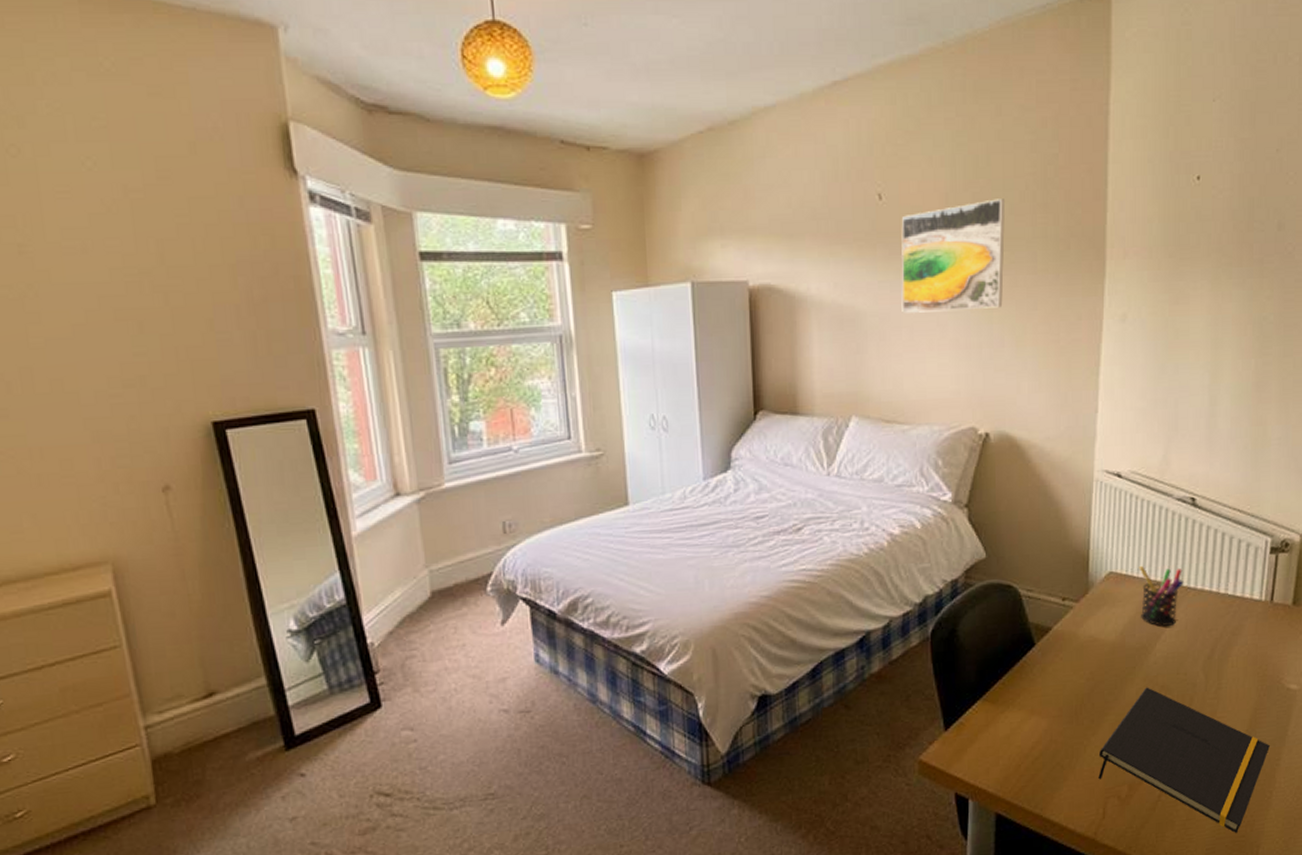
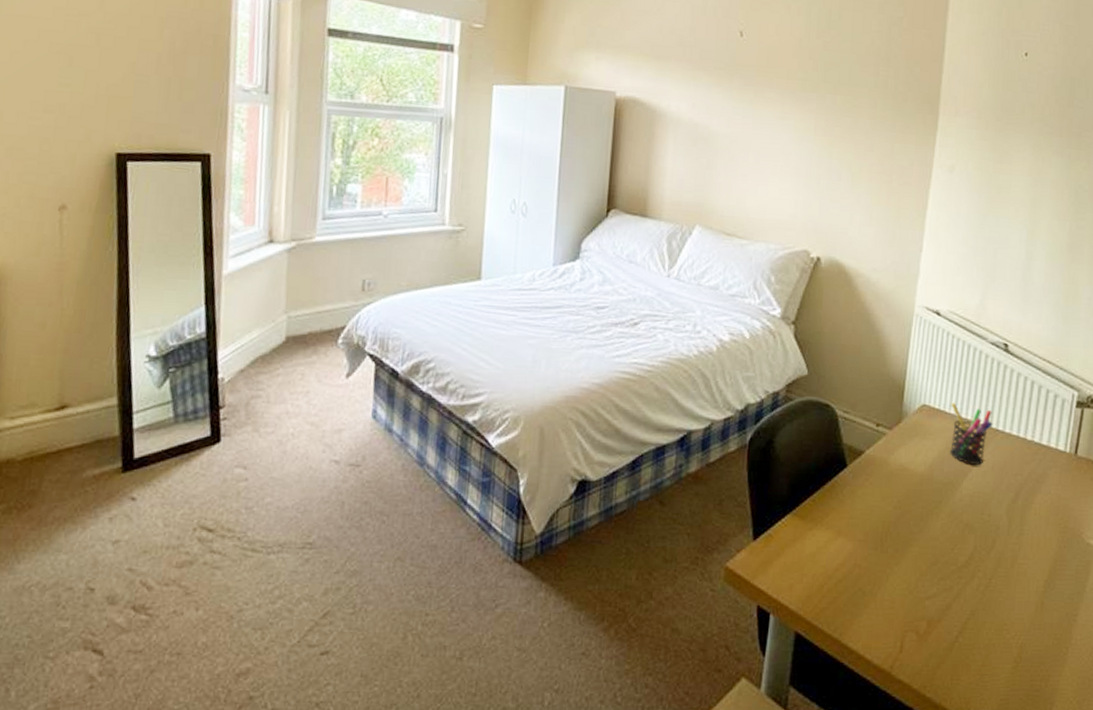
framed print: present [901,199,1005,313] -> none [751,49,852,145]
notepad: present [1098,687,1270,834] -> none [898,523,1068,687]

